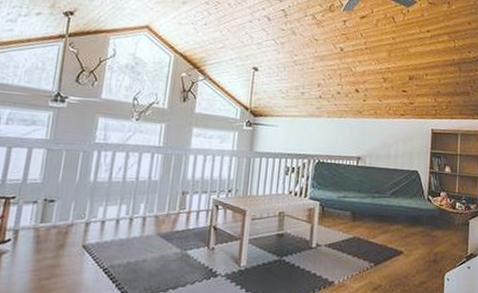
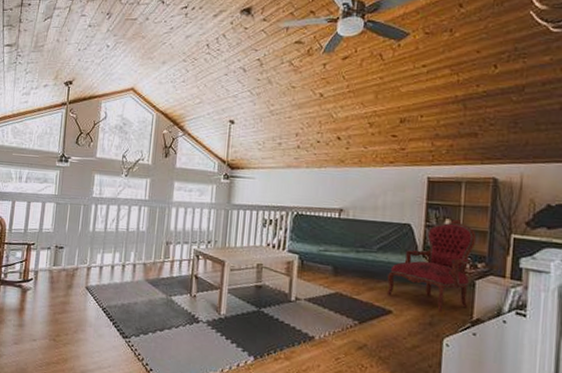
armchair: none [398,167,470,250] -> present [386,219,477,313]

